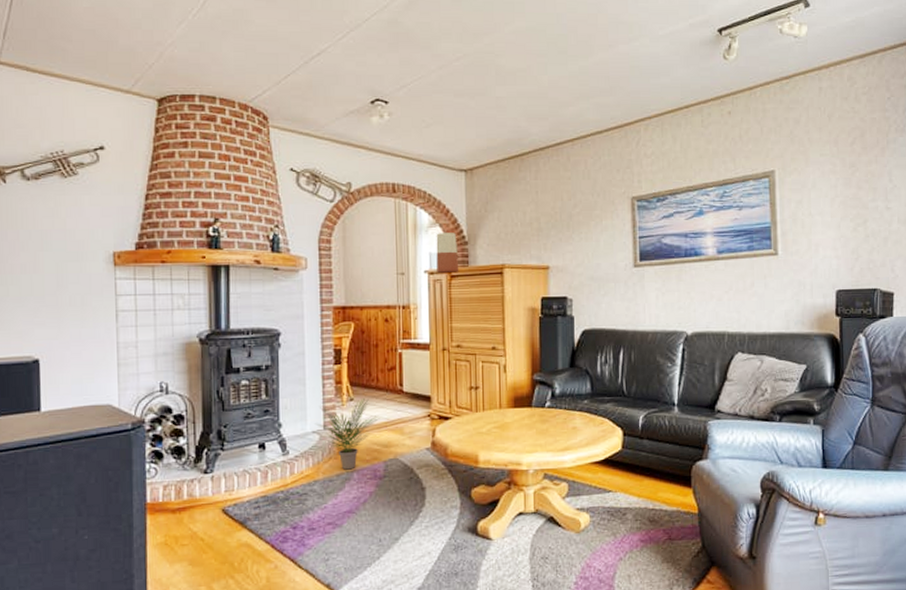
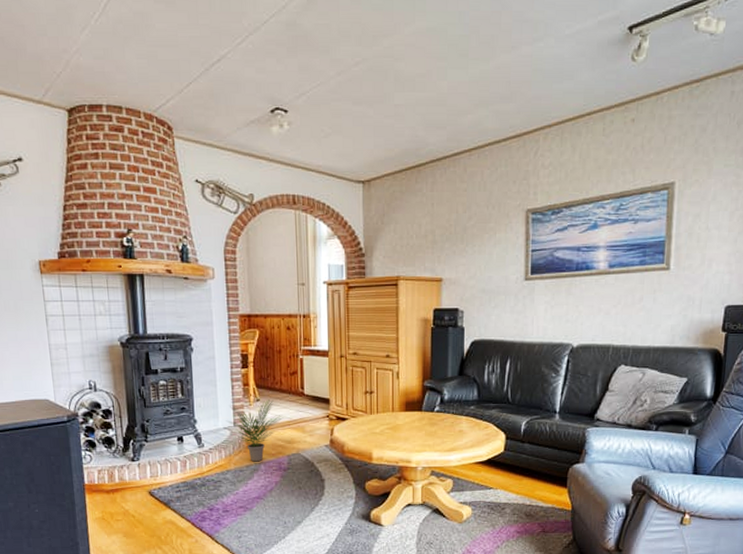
vase: present [436,233,459,274] -> none [334,245,356,285]

